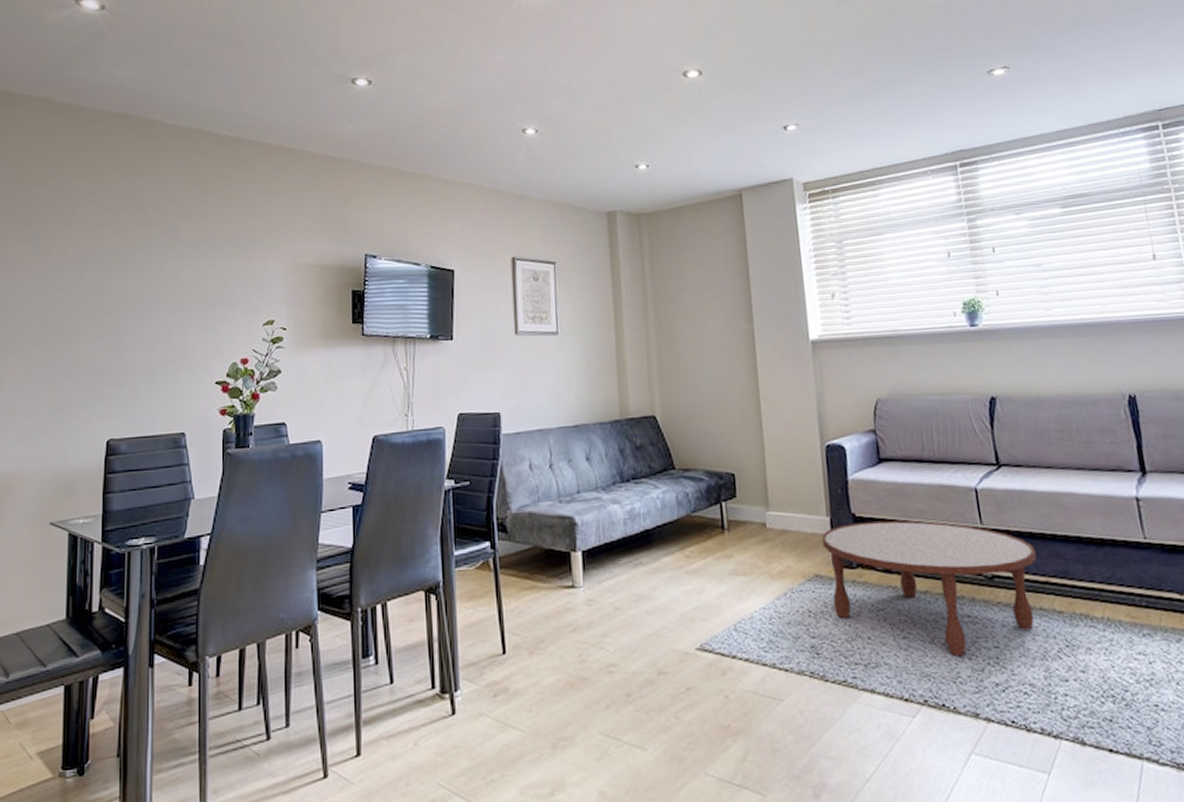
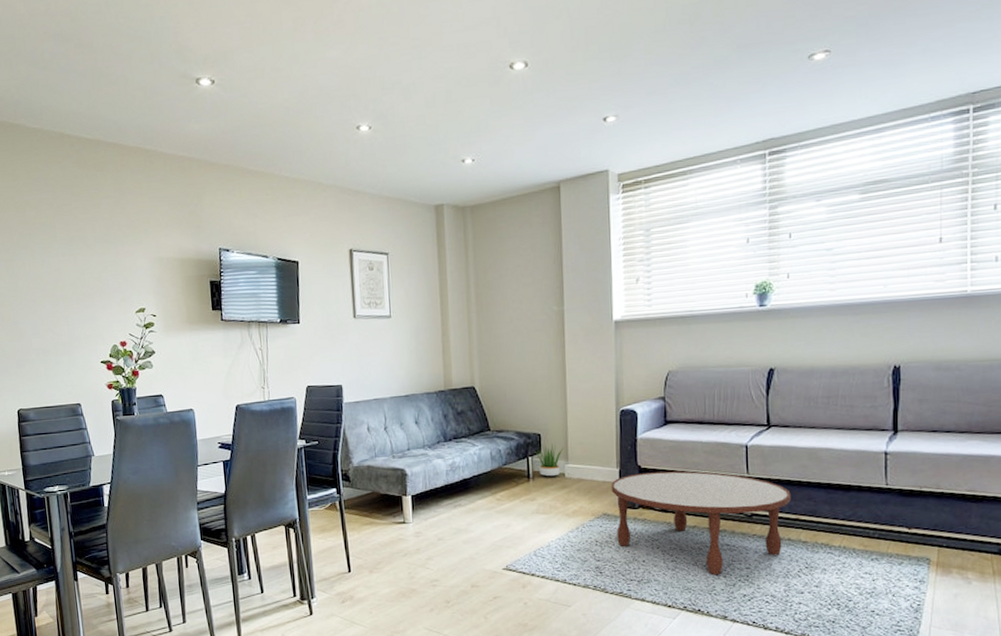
potted plant: none [729,486,763,529] -> present [535,444,564,478]

